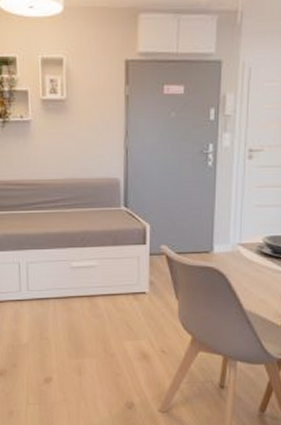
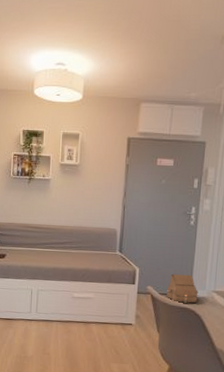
satchel: none [185,227,221,262] -> present [167,273,198,304]

